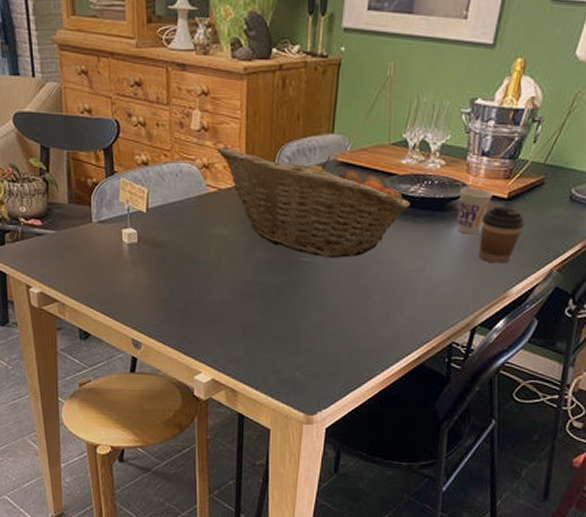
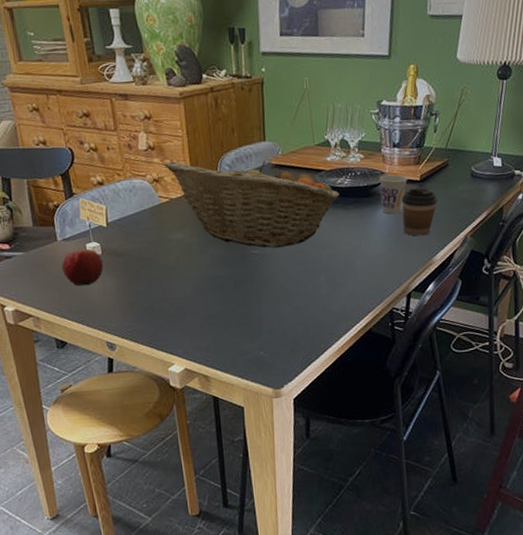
apple: none [93,234,138,276] -> present [61,248,103,286]

